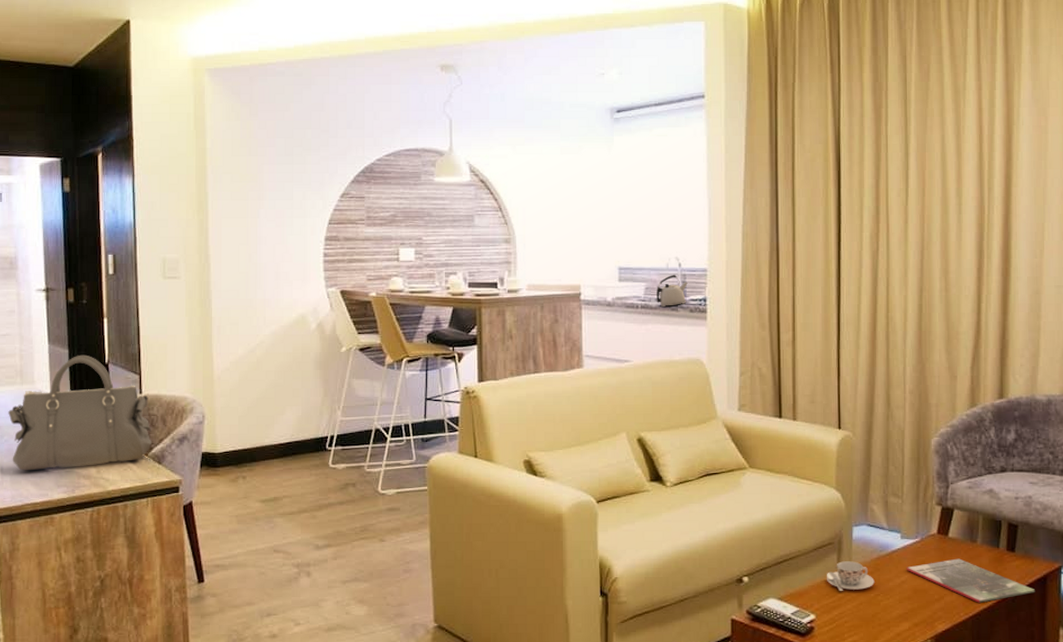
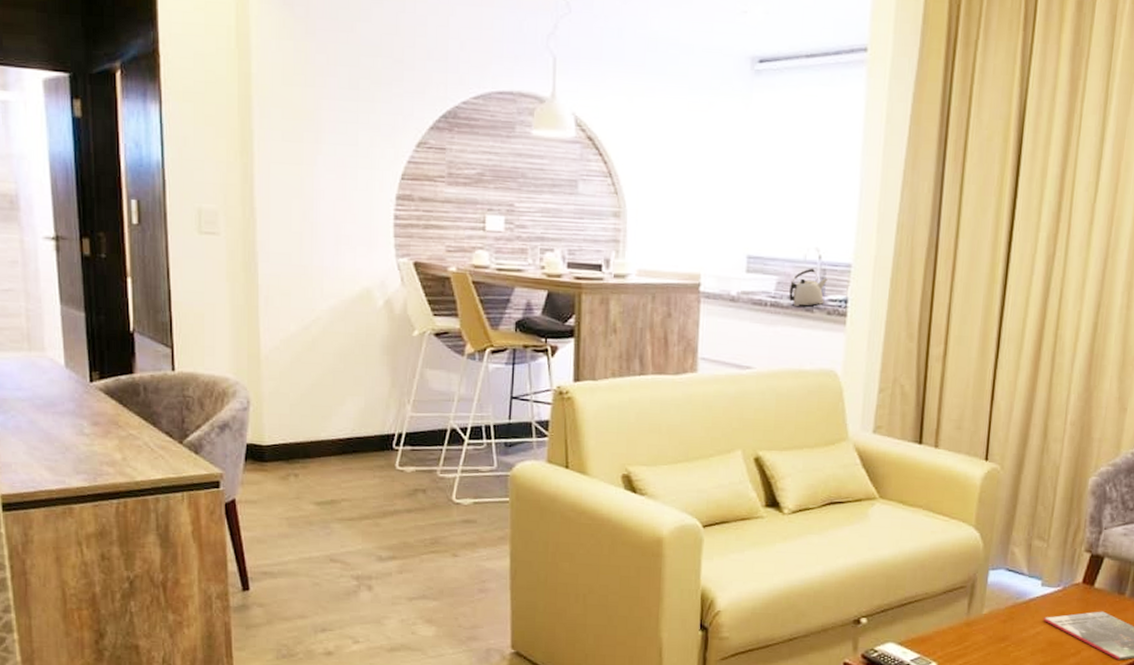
shoulder bag: present [8,354,153,471] -> none [14,319,188,453]
teacup: present [826,561,875,592] -> none [953,607,1007,640]

